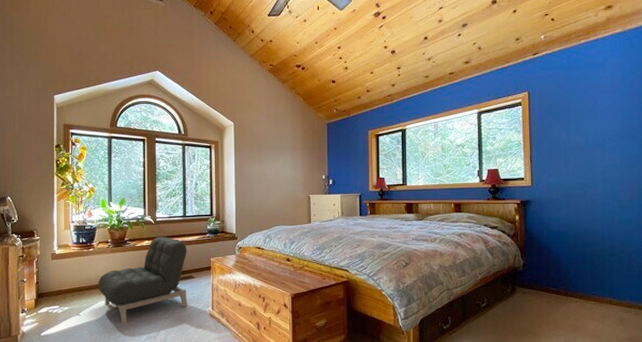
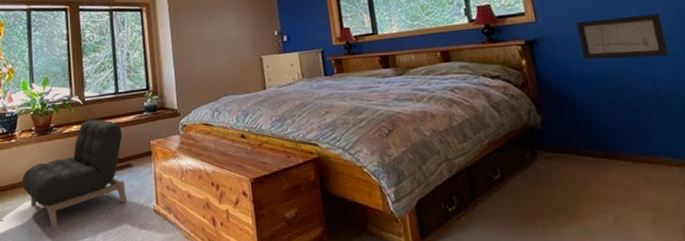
wall art: none [561,188,626,222] -> present [575,13,669,60]

